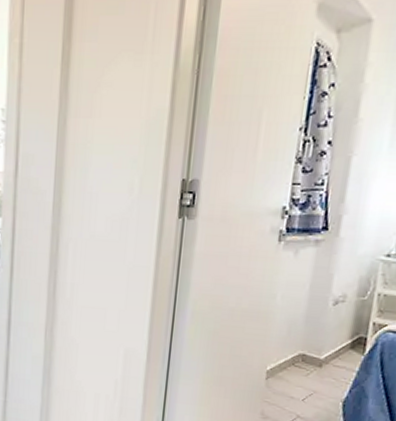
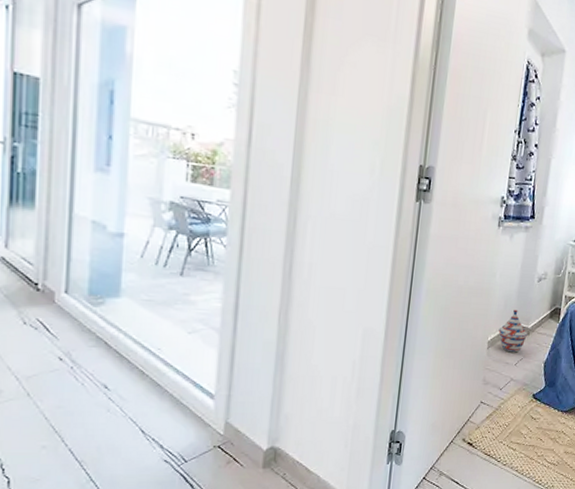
woven basket: none [280,336,321,387] -> present [498,309,529,353]

